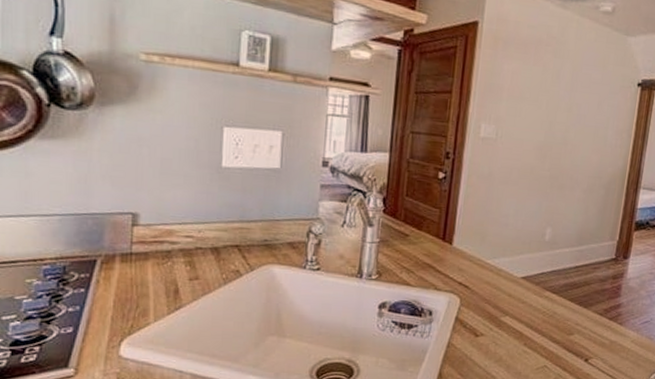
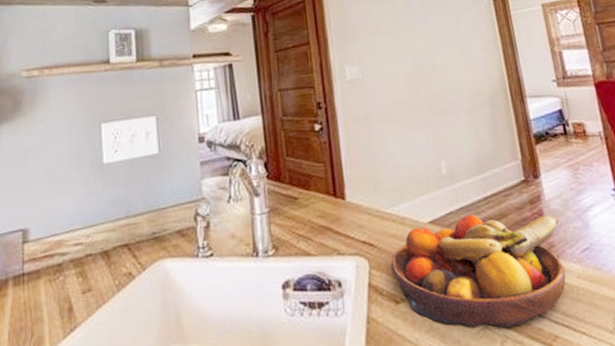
fruit bowl: none [478,277,633,370] -> present [390,214,566,328]

